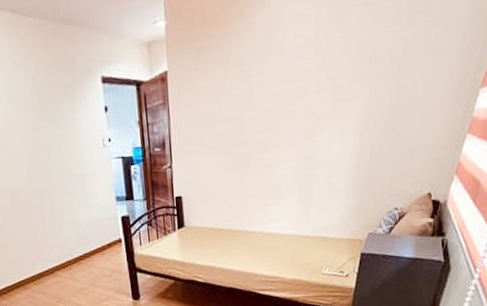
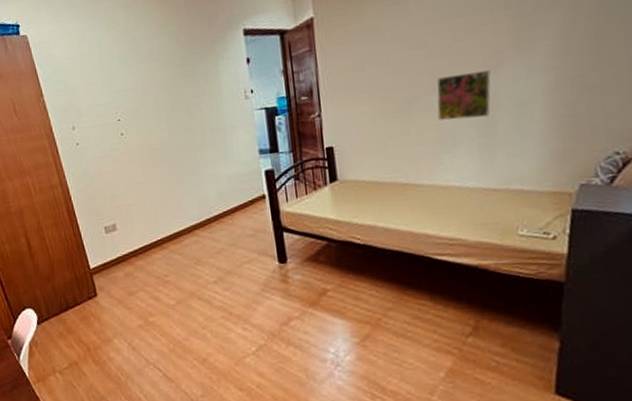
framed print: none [269,134,312,176] -> present [437,70,491,121]

